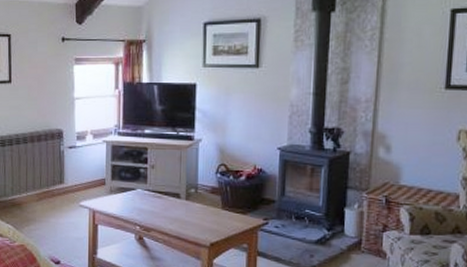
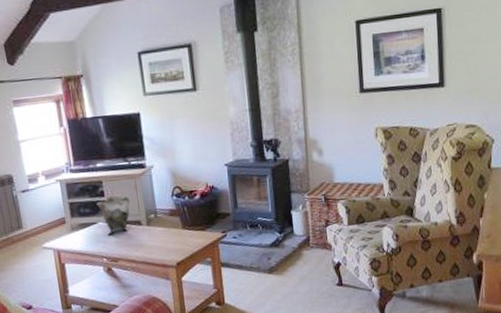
vase: none [138,164,172,204] -> present [96,195,130,236]

